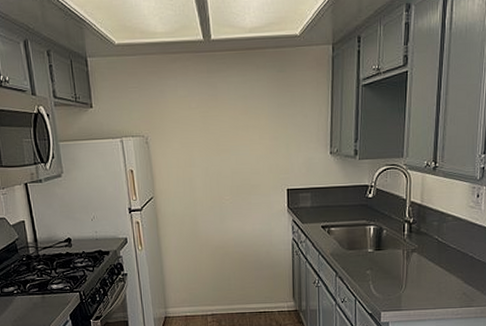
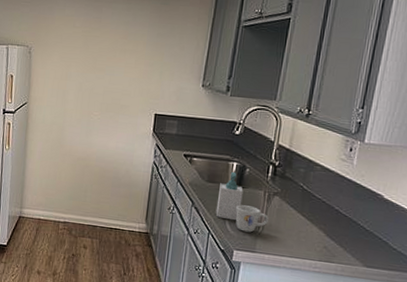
soap bottle: none [359,235,383,284] -> present [215,171,243,221]
mug: none [378,266,410,292] -> present [235,205,269,233]

